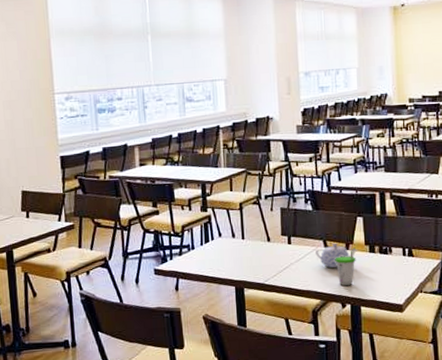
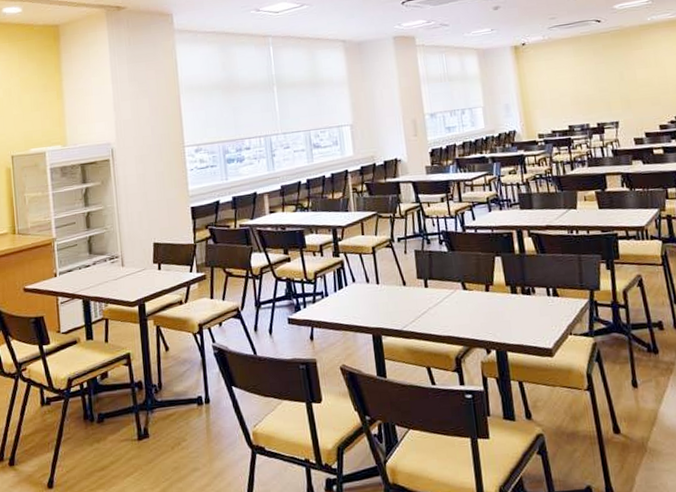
teapot: present [315,243,358,269] -> none [454,284,499,312]
cup: present [335,247,356,287] -> none [475,288,498,331]

